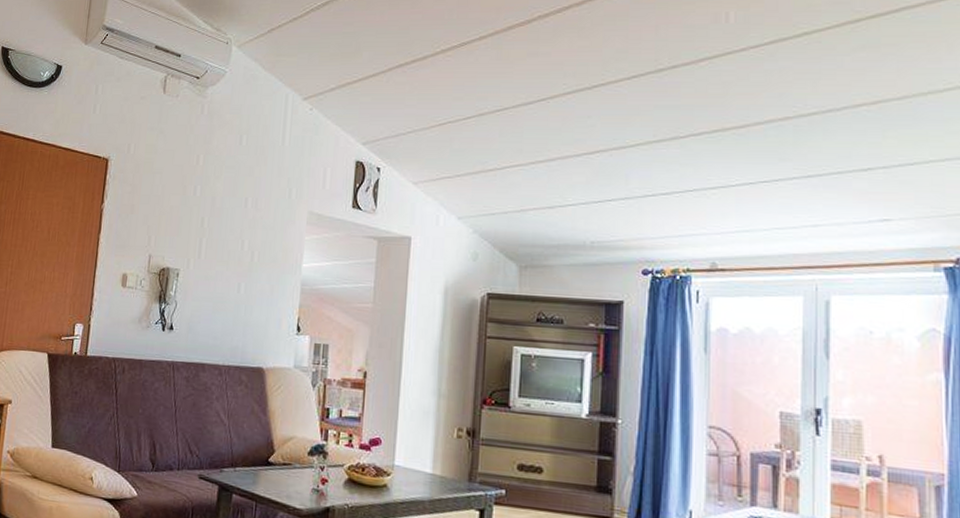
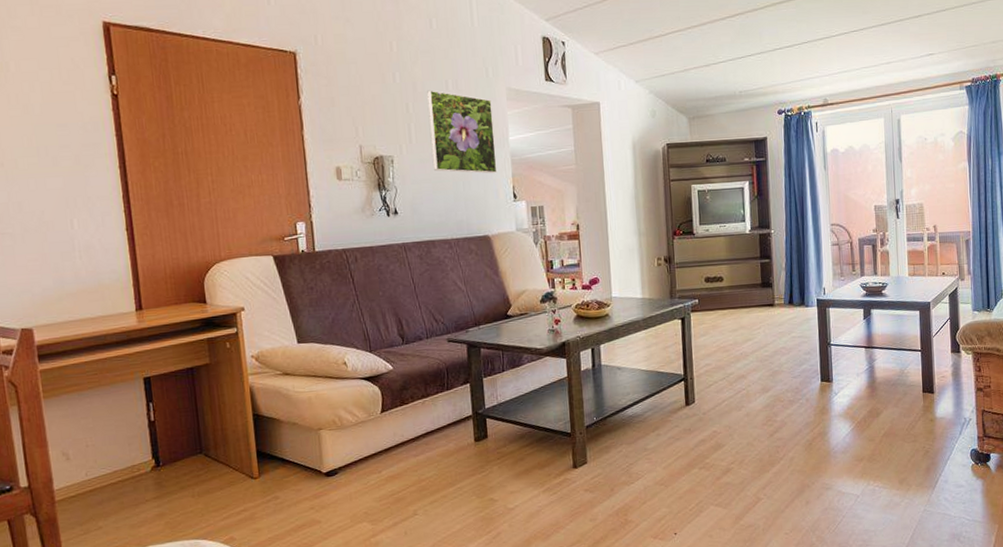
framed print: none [217,206,290,302] -> present [427,90,497,174]

